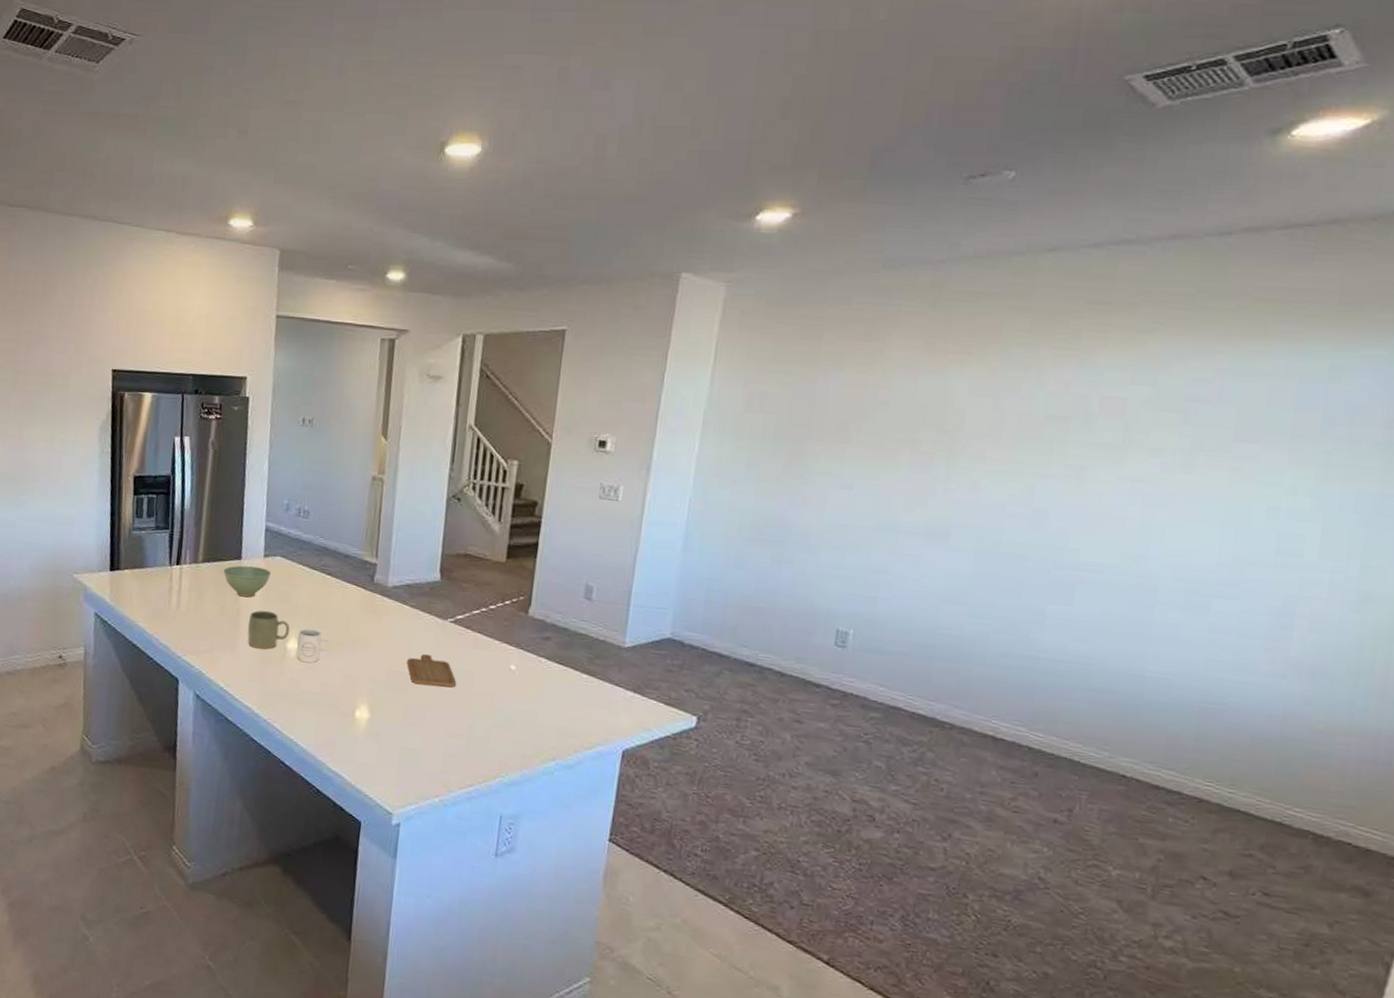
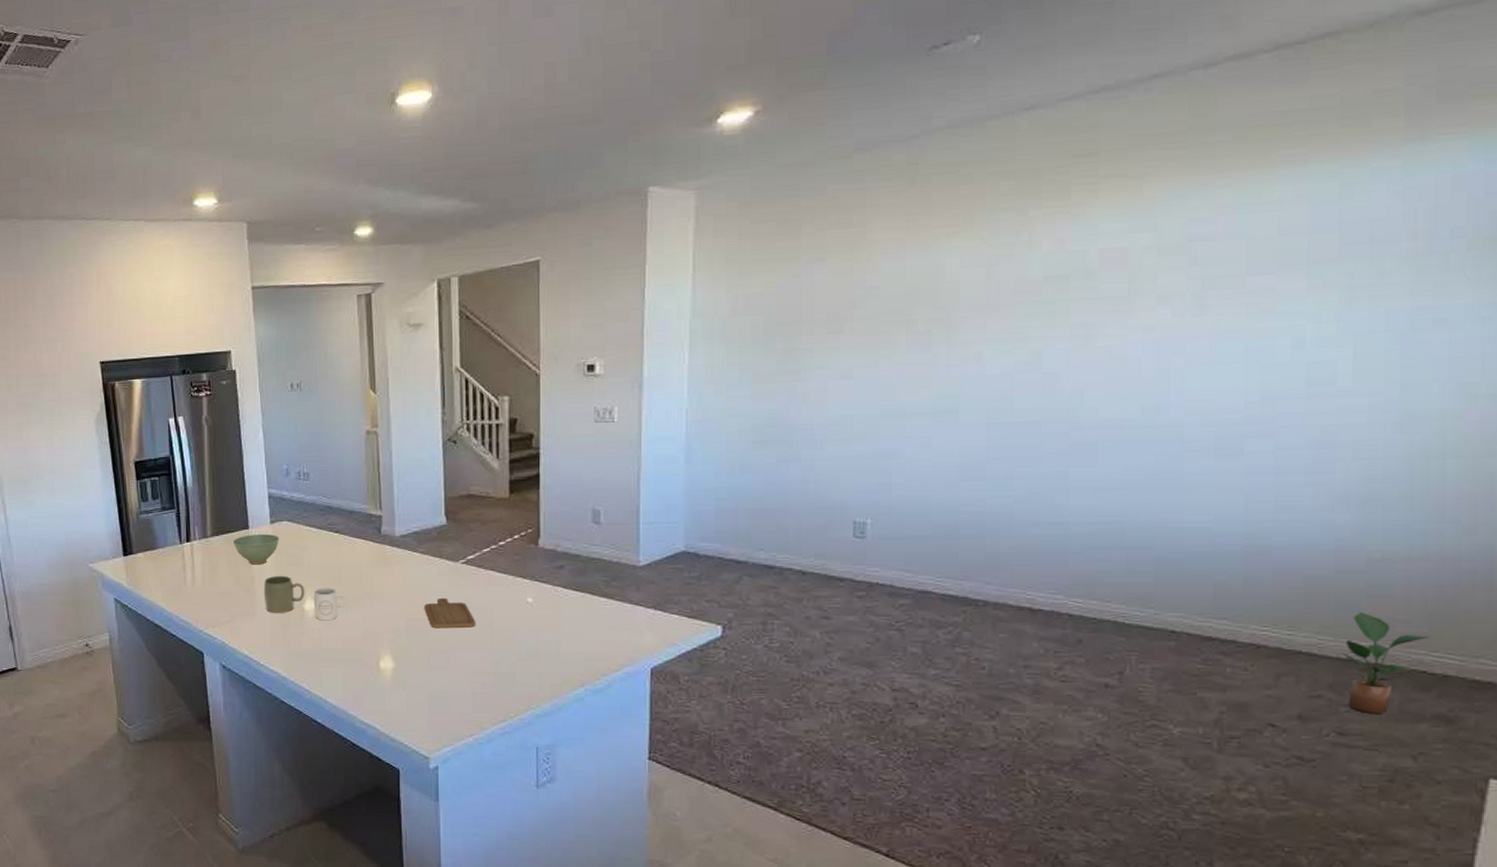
potted plant: none [1275,779,1358,880] -> present [1341,613,1430,715]

